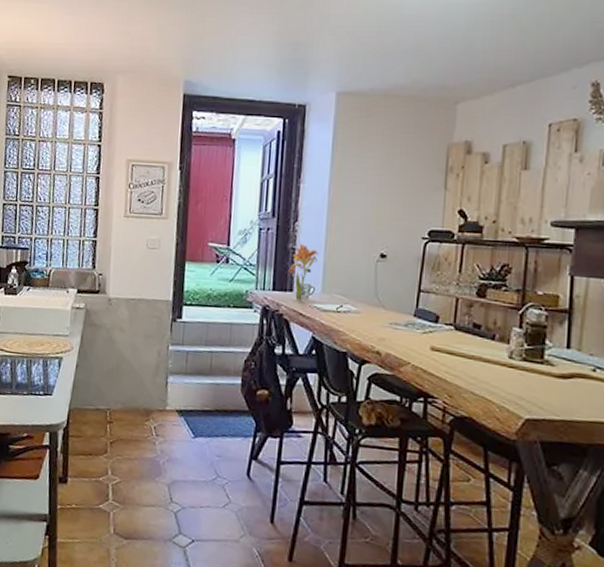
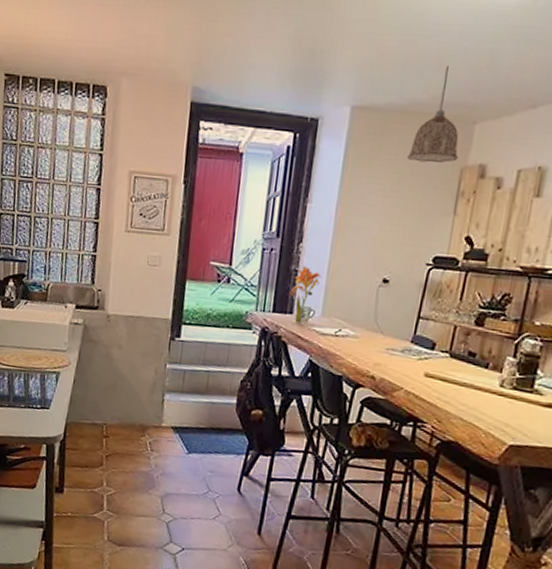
pendant lamp: none [394,52,445,142] -> present [407,66,459,163]

